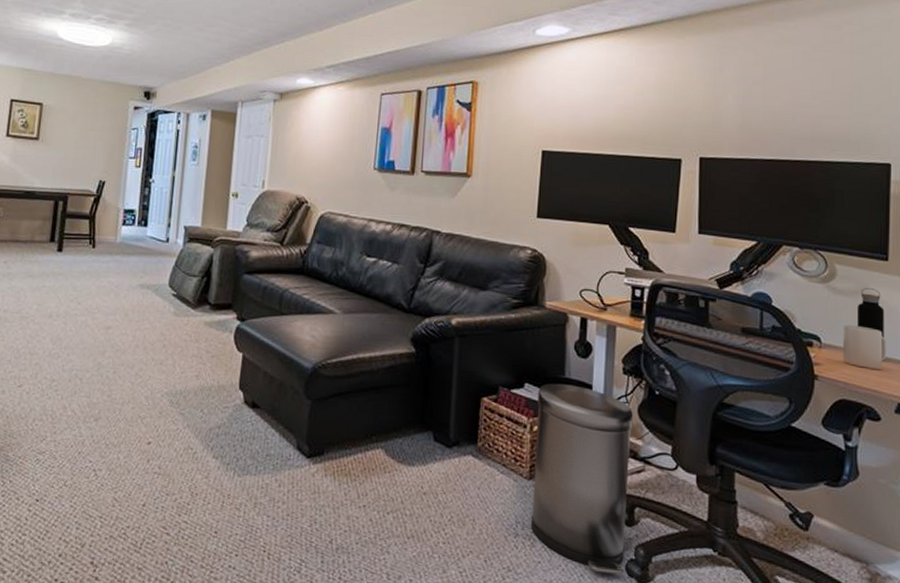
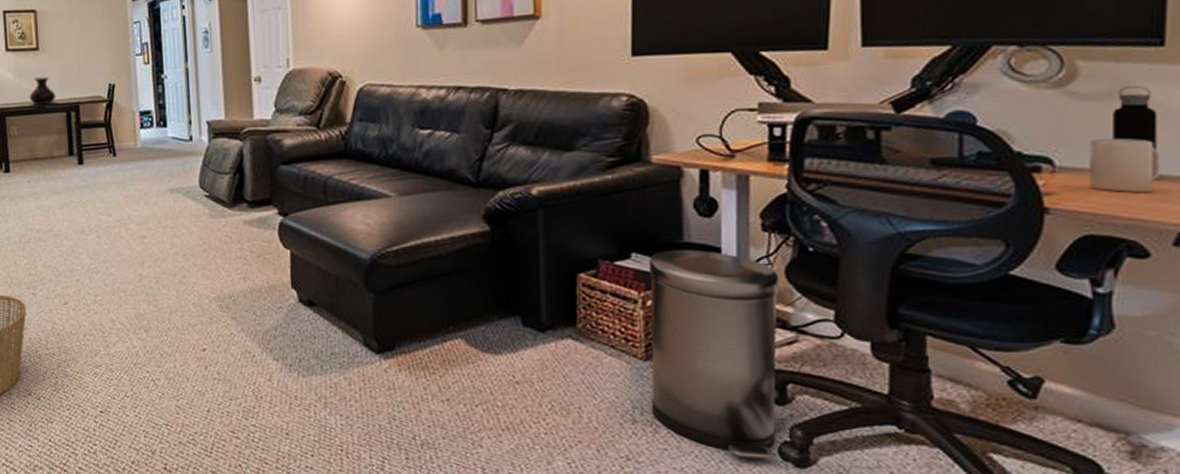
vase: none [21,165,48,191] -> present [29,77,56,105]

